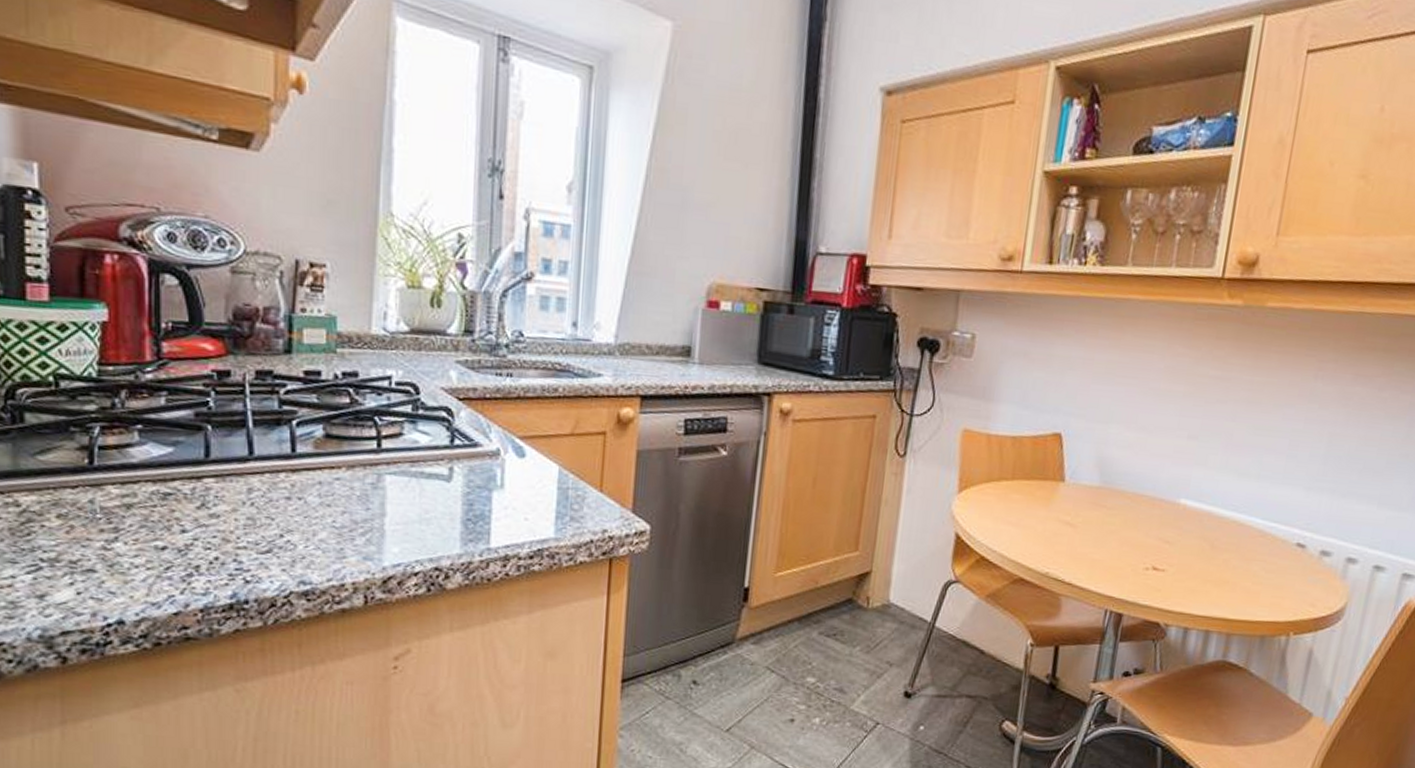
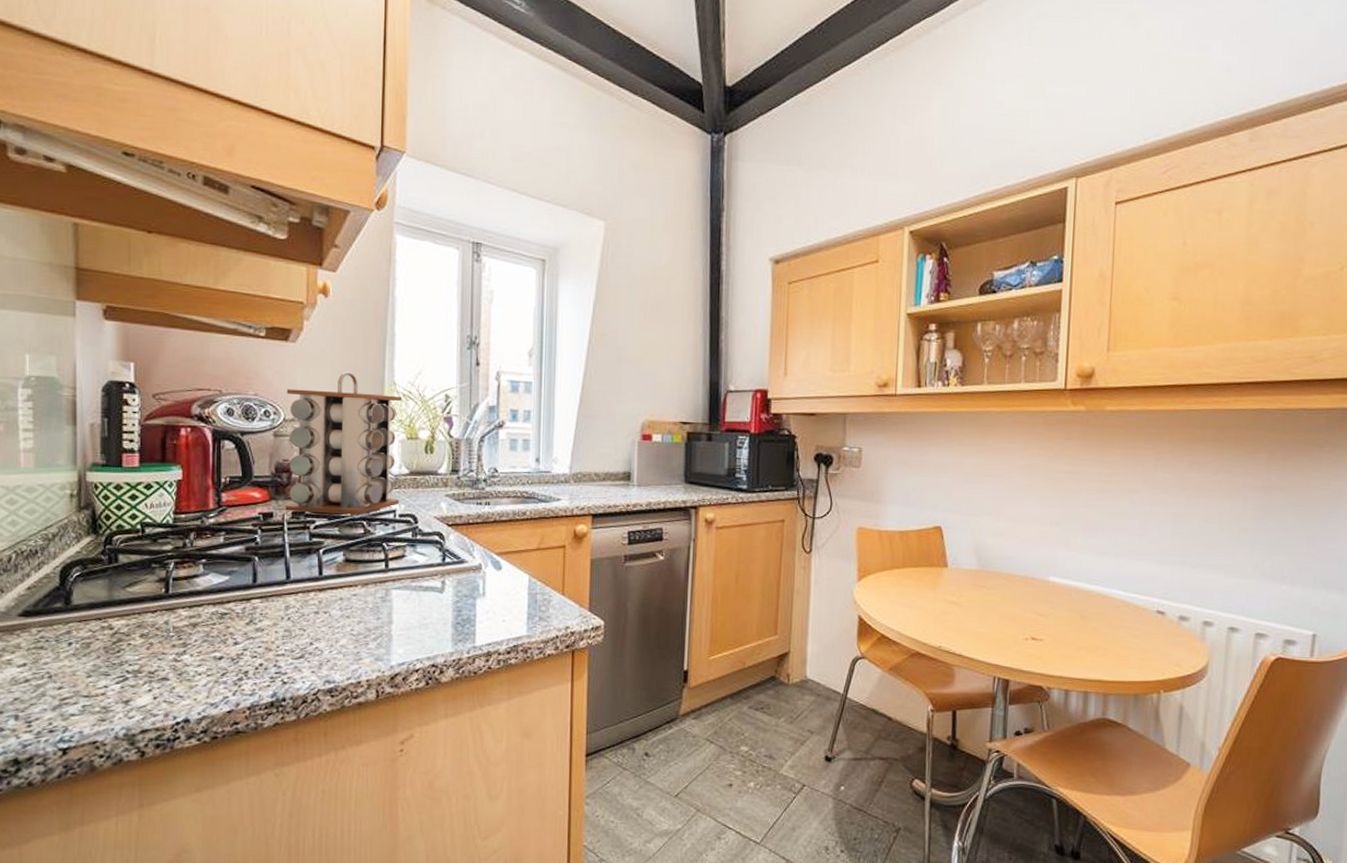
spice rack: none [246,194,401,380] -> present [285,371,402,516]

